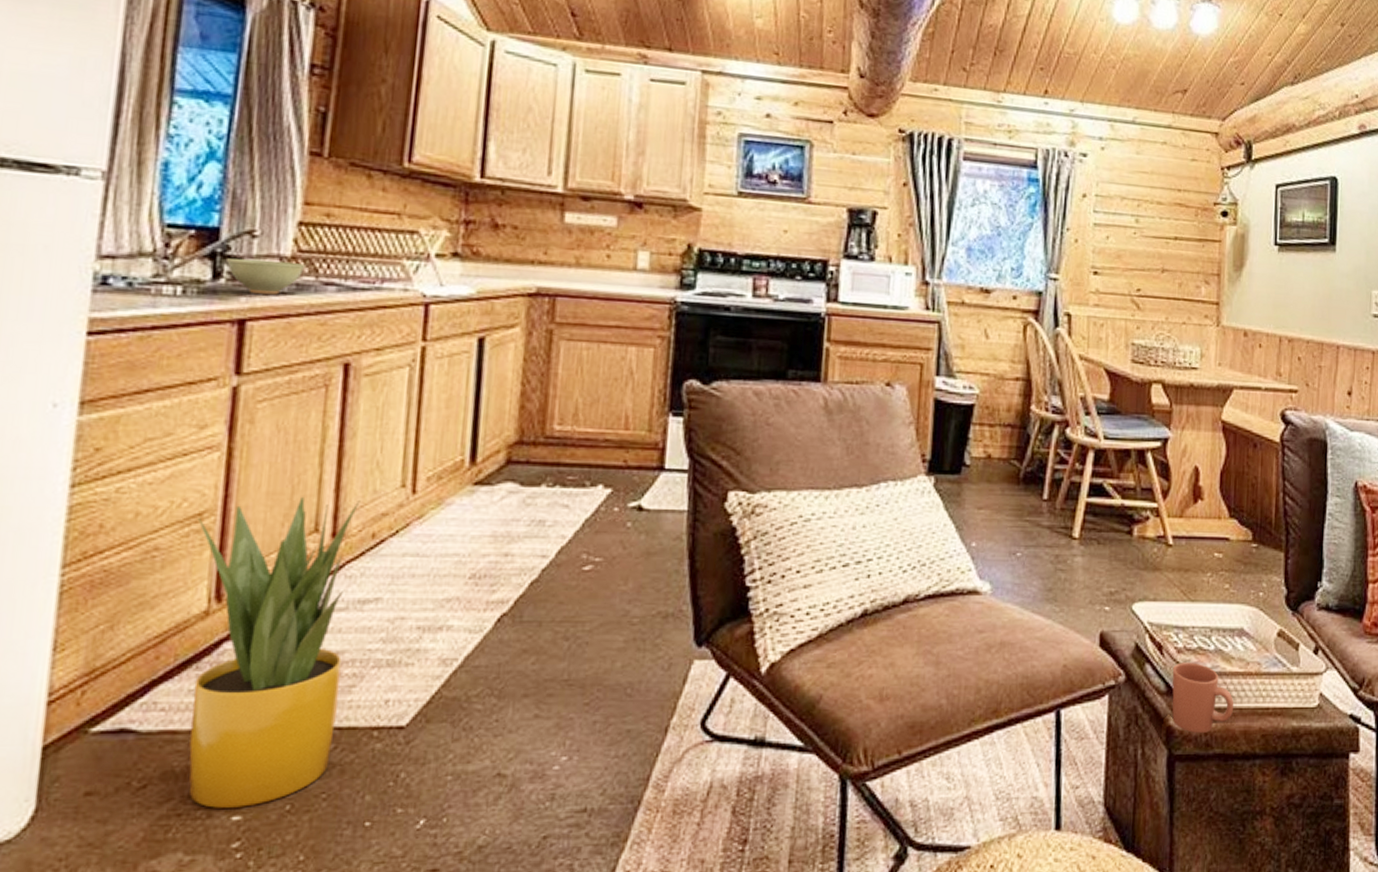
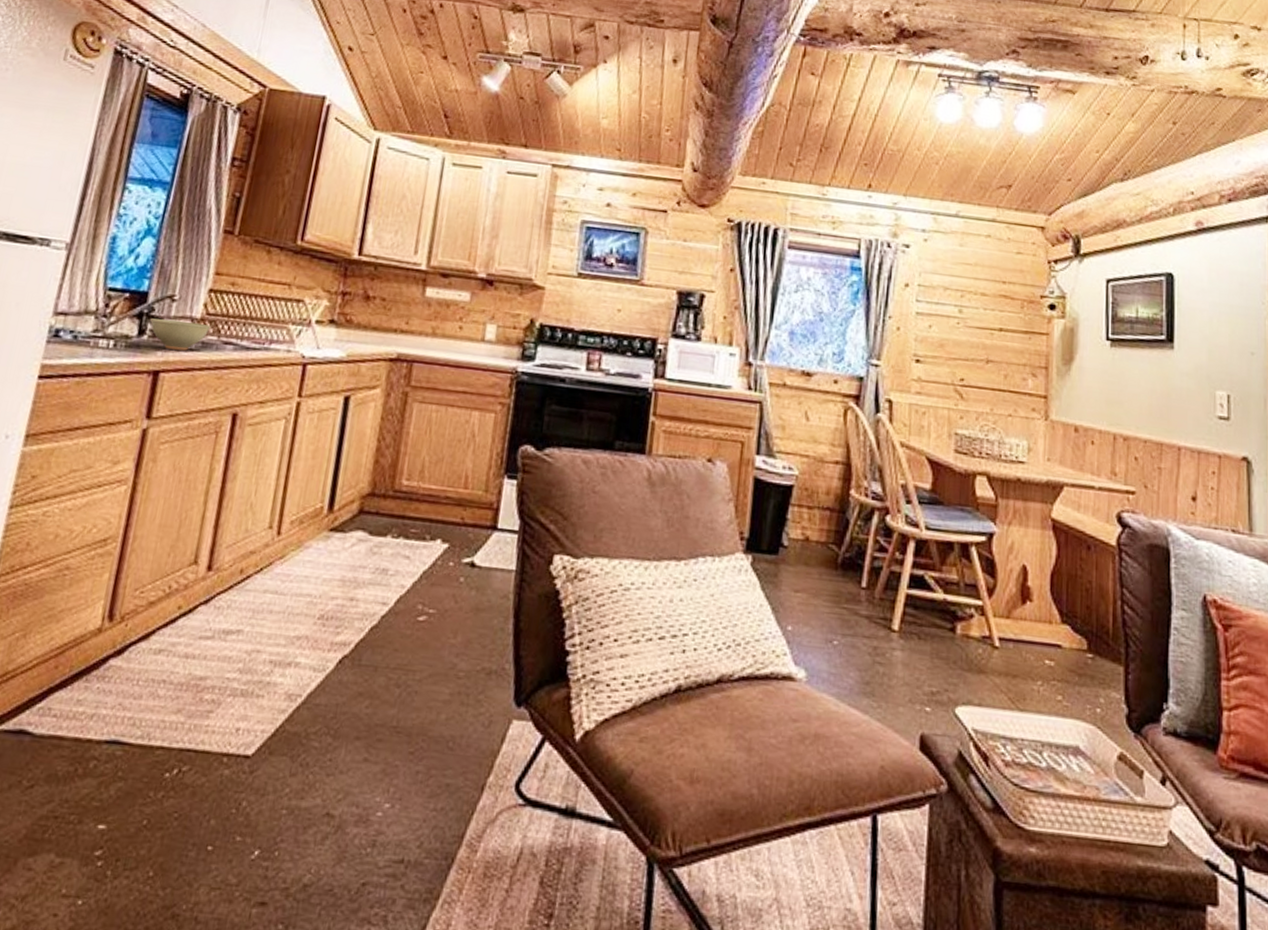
planter: present [189,496,360,809] -> none [67,530,234,818]
mug: present [1172,663,1234,734] -> none [999,777,1070,862]

